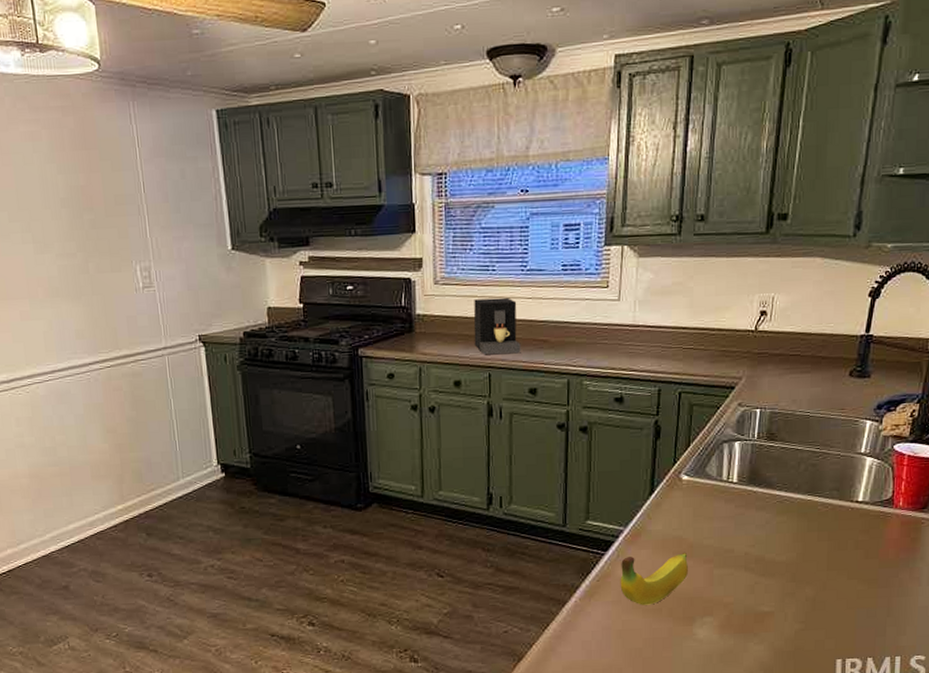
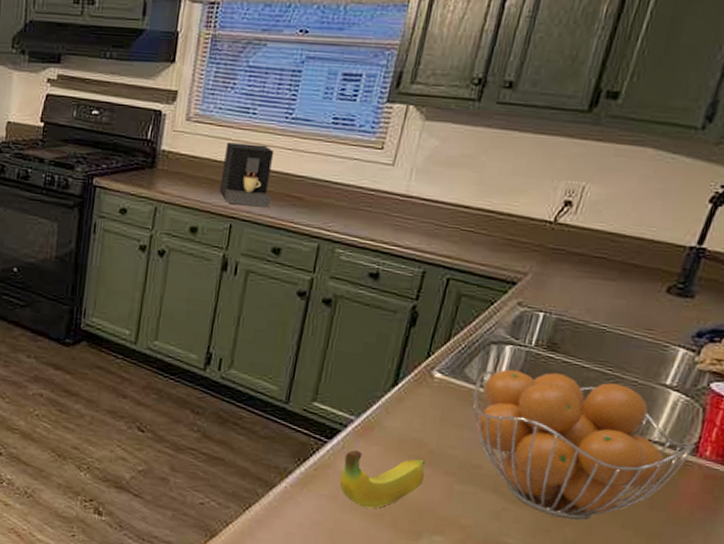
fruit basket: none [715,458,891,581] -> present [472,369,696,521]

